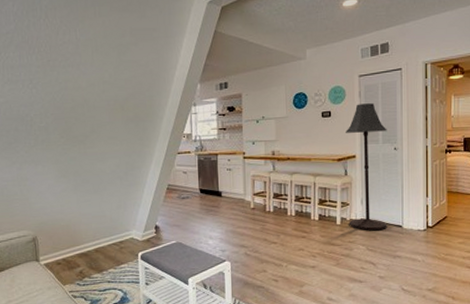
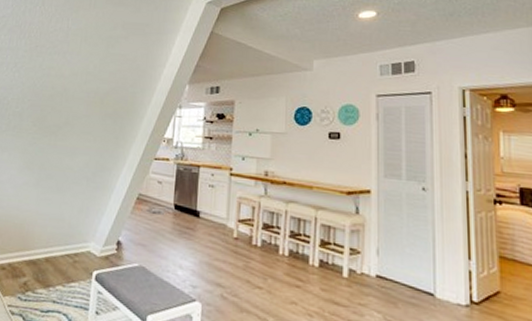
floor lamp: present [346,103,387,231] -> none [358,128,413,296]

